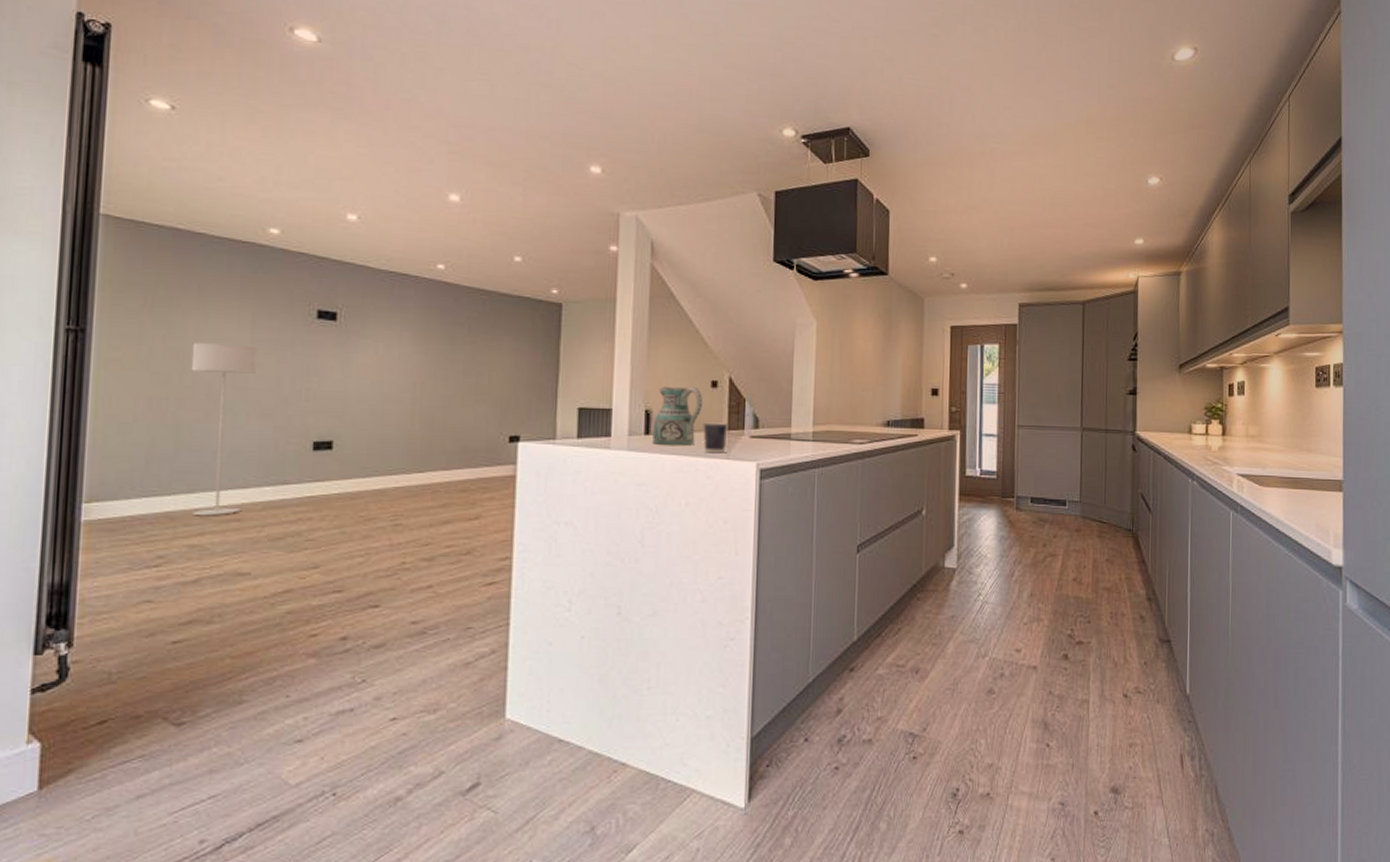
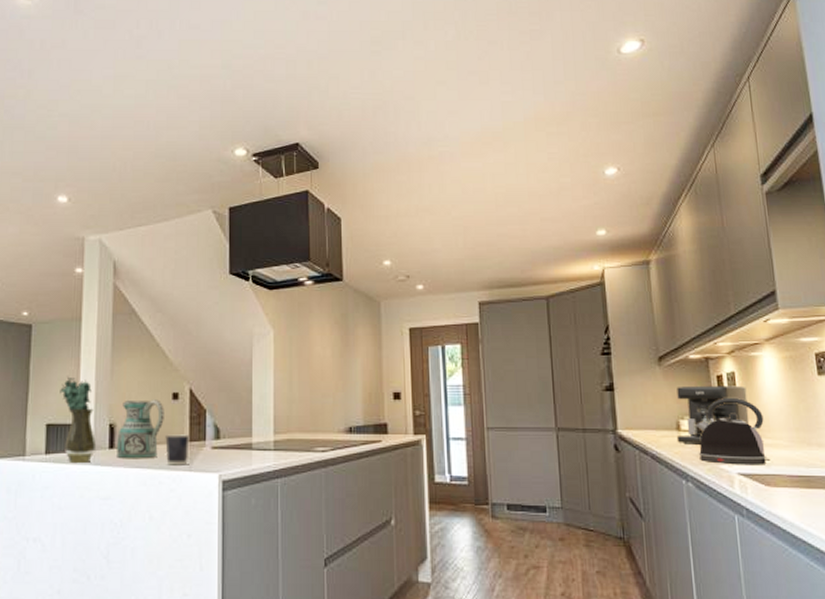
vase: none [592,360,631,449] -> present [60,376,96,464]
coffee maker: none [1187,392,1253,447] -> present [676,385,750,445]
kettle: none [1205,404,1266,467] -> present [695,397,771,465]

